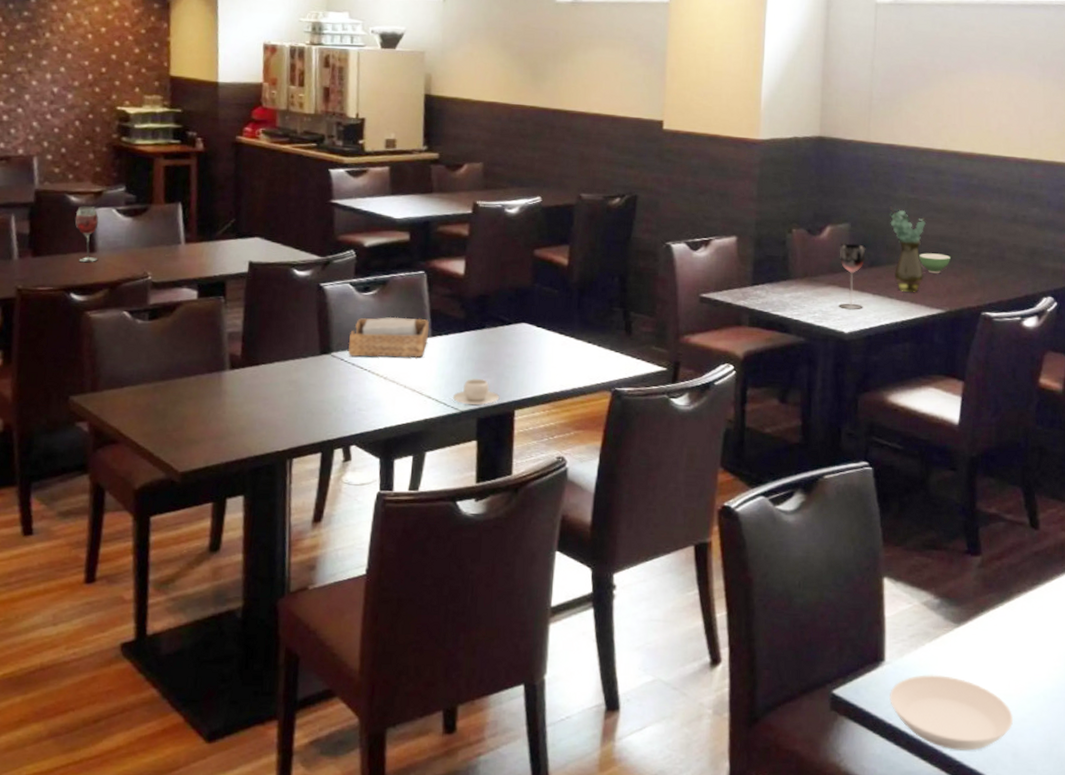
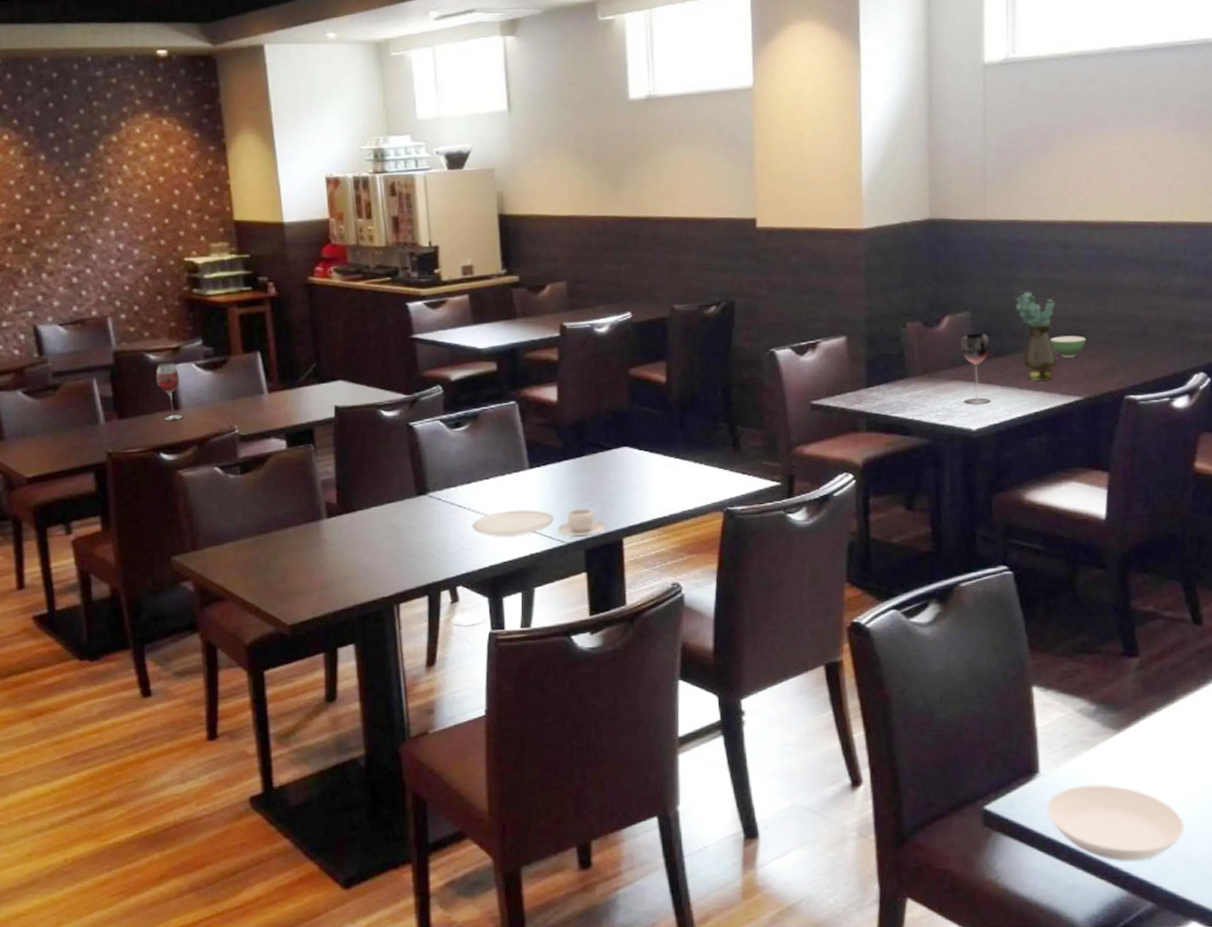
napkin holder: present [348,316,430,358] -> none [444,450,527,495]
plate: none [371,375,451,400] -> present [472,509,554,536]

